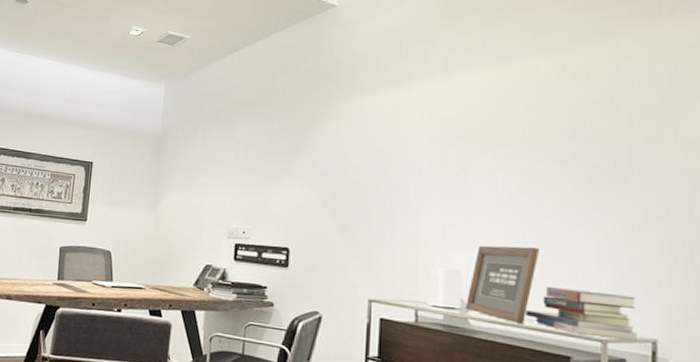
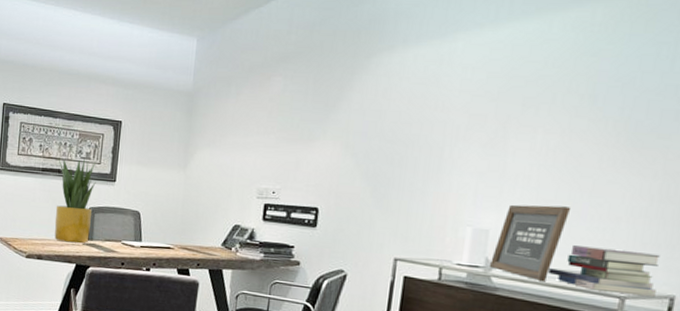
planter: none [24,197,67,283] -> present [54,158,96,243]

